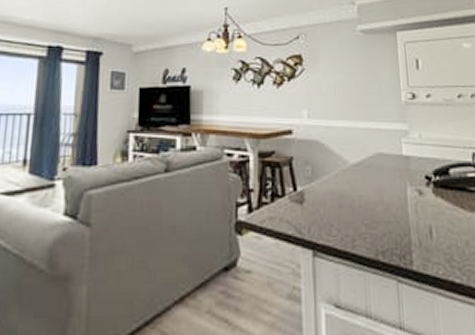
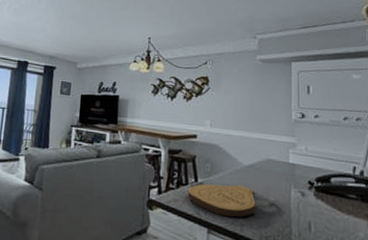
cutting board: none [286,189,390,231] -> present [188,184,275,217]

